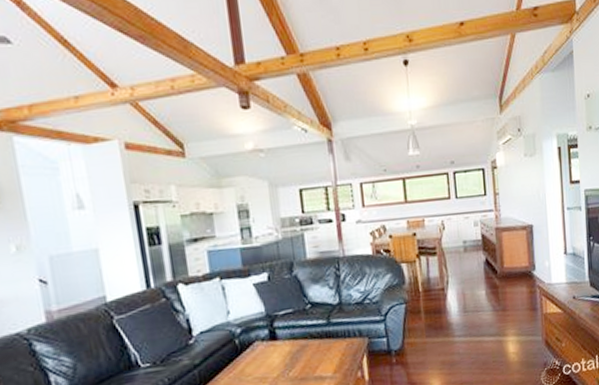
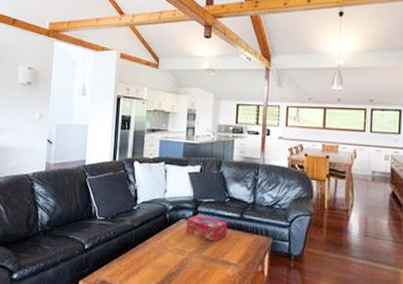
tissue box: none [262,330,315,358] -> present [186,214,228,242]

